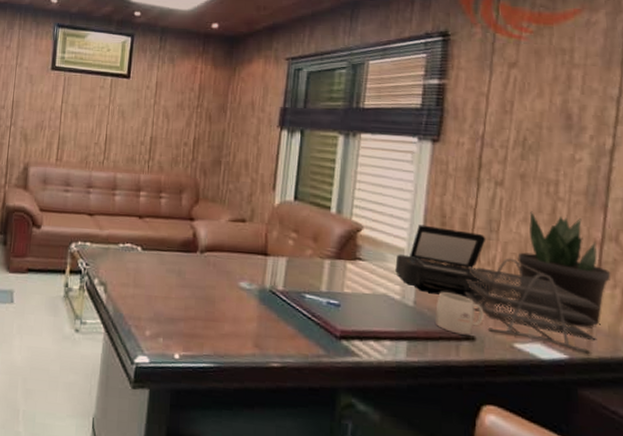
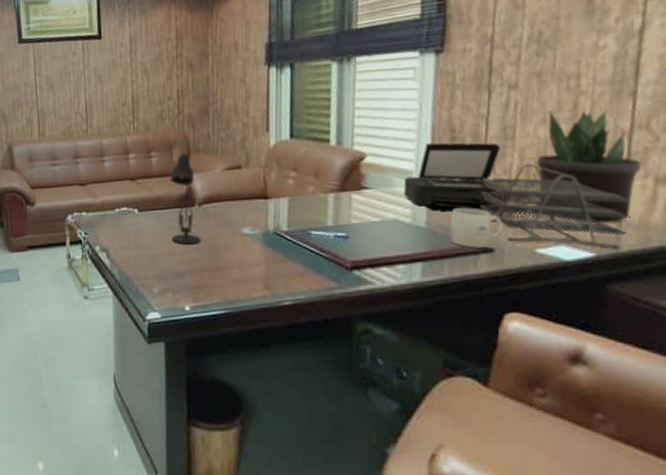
desk lamp: none [170,199,200,291] -> present [169,153,200,245]

